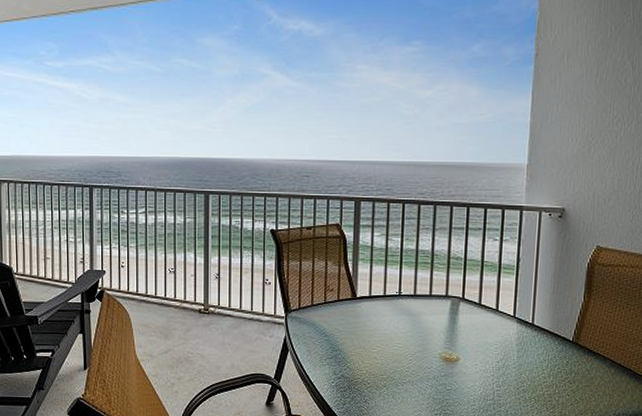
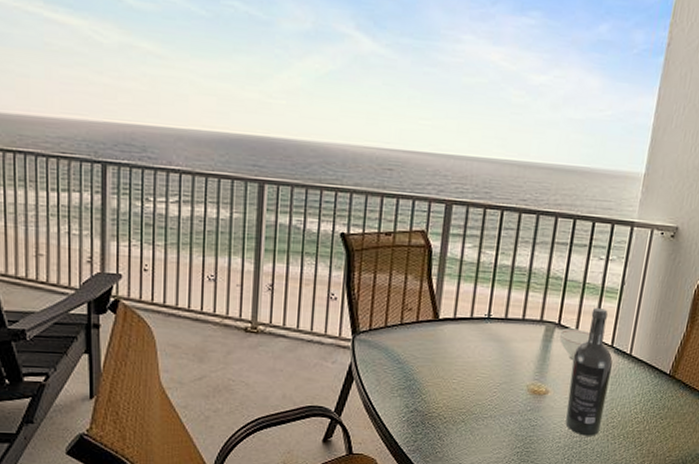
bowl: none [464,302,492,330] -> present [559,328,590,360]
wine bottle: none [477,282,517,399] -> present [565,307,613,436]

